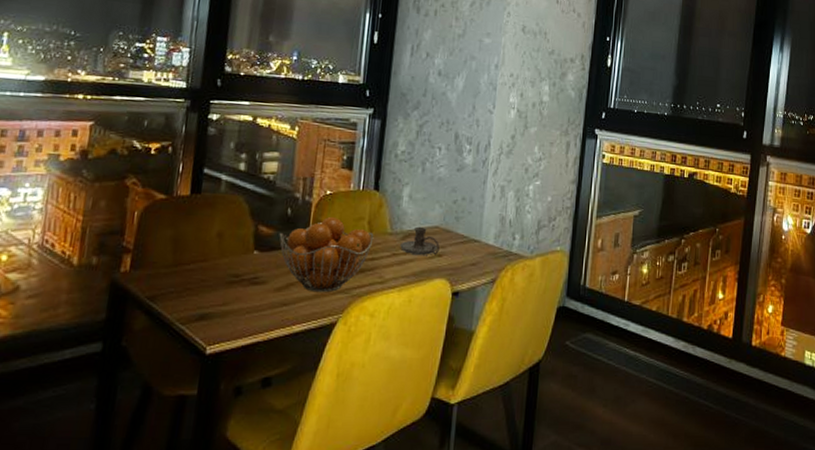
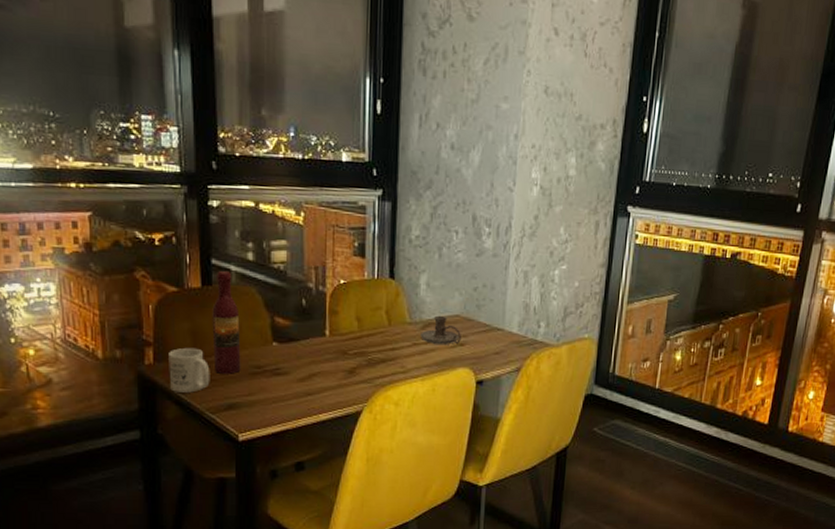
mug: none [142,255,187,302] -> present [169,347,210,393]
wine bottle: none [191,180,225,283] -> present [212,271,241,374]
fruit basket: present [279,216,374,293] -> none [296,306,393,383]

